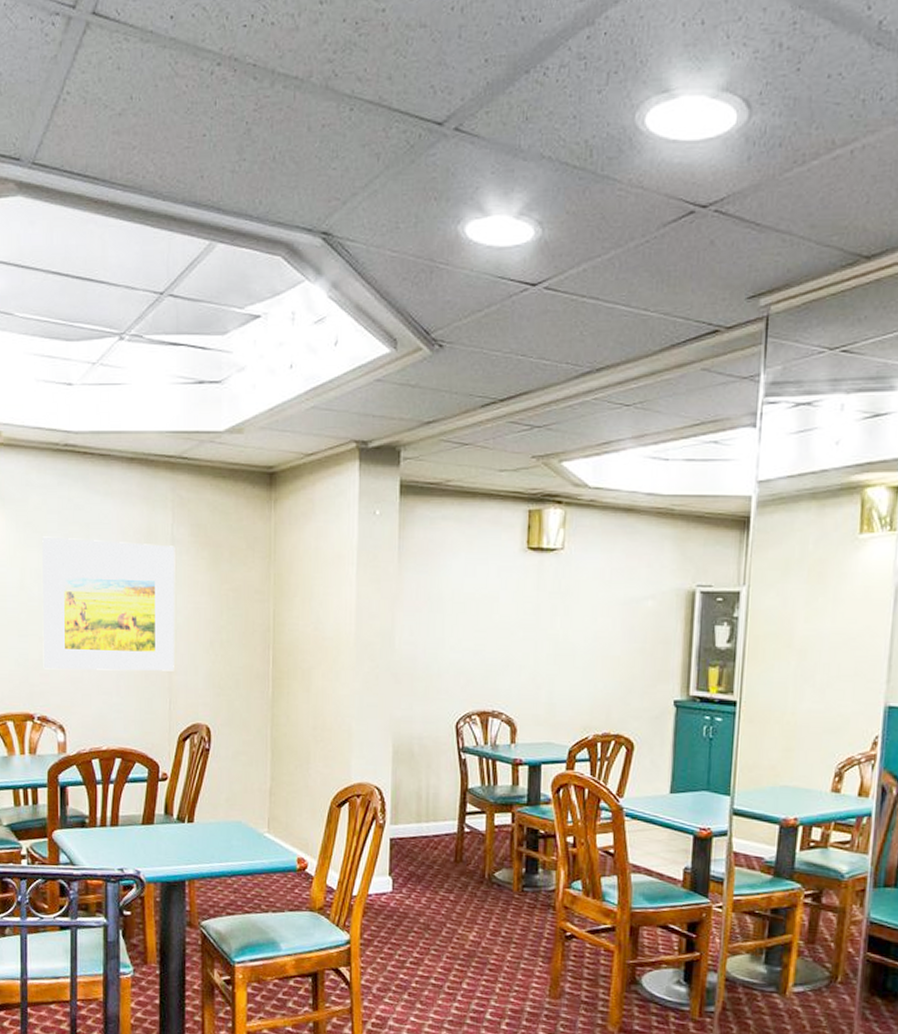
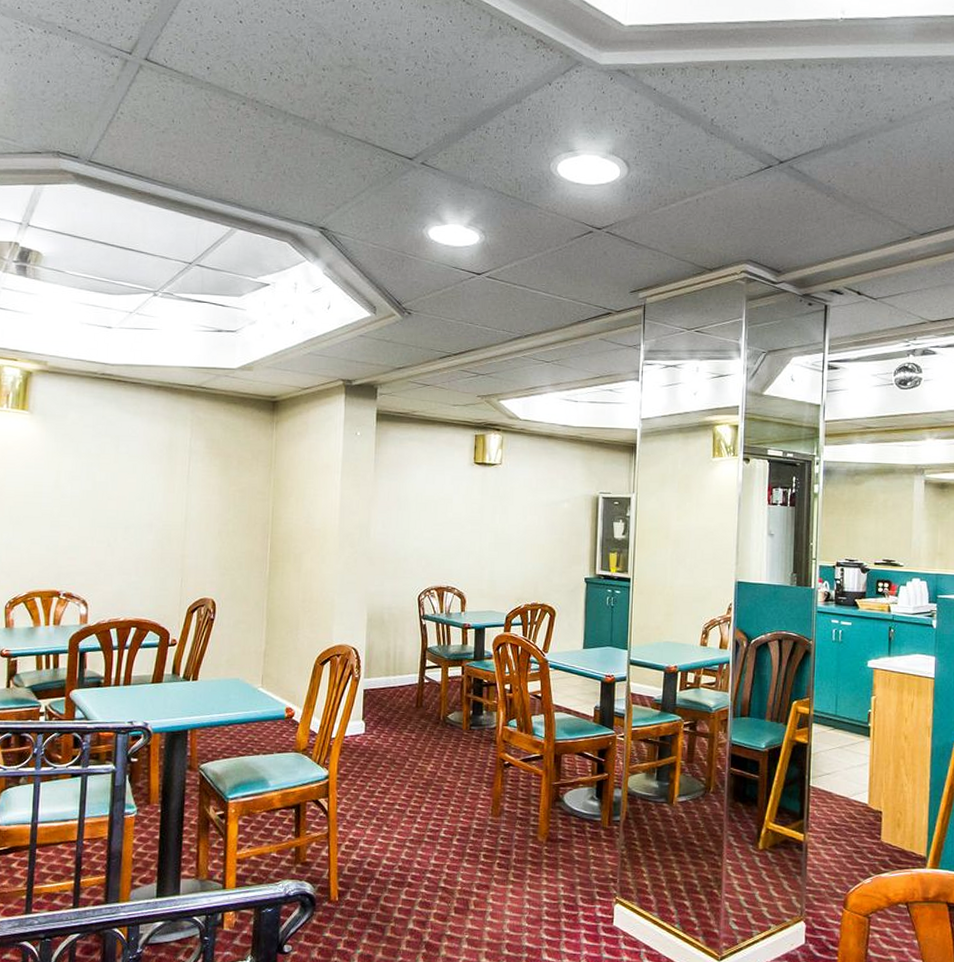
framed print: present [42,536,175,671] -> none [71,445,192,556]

